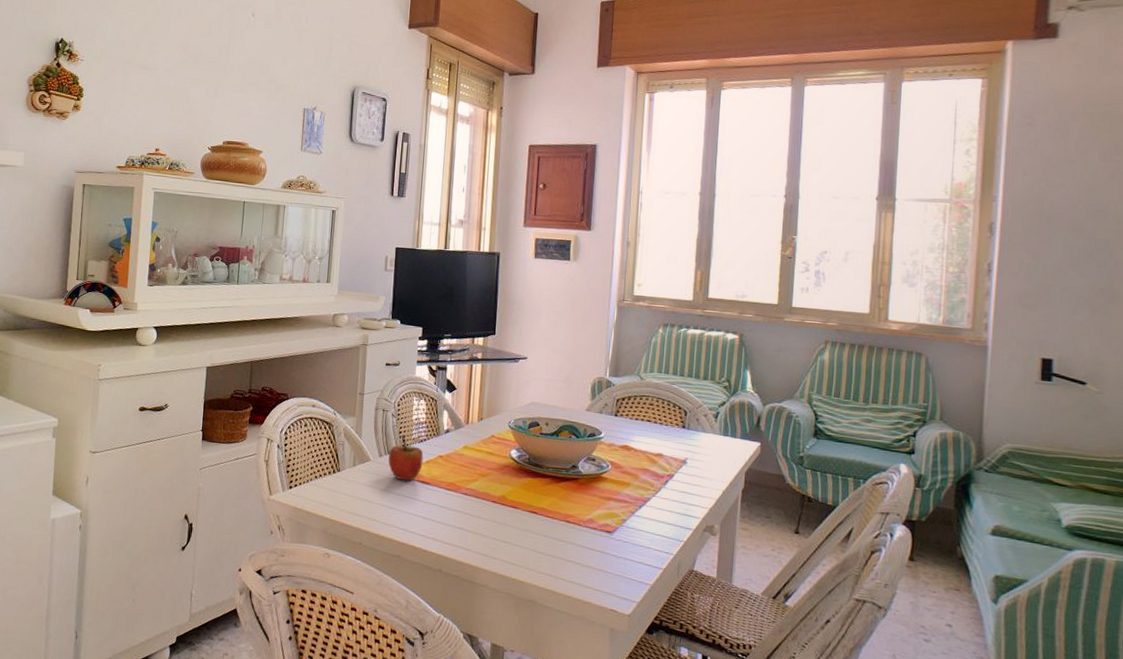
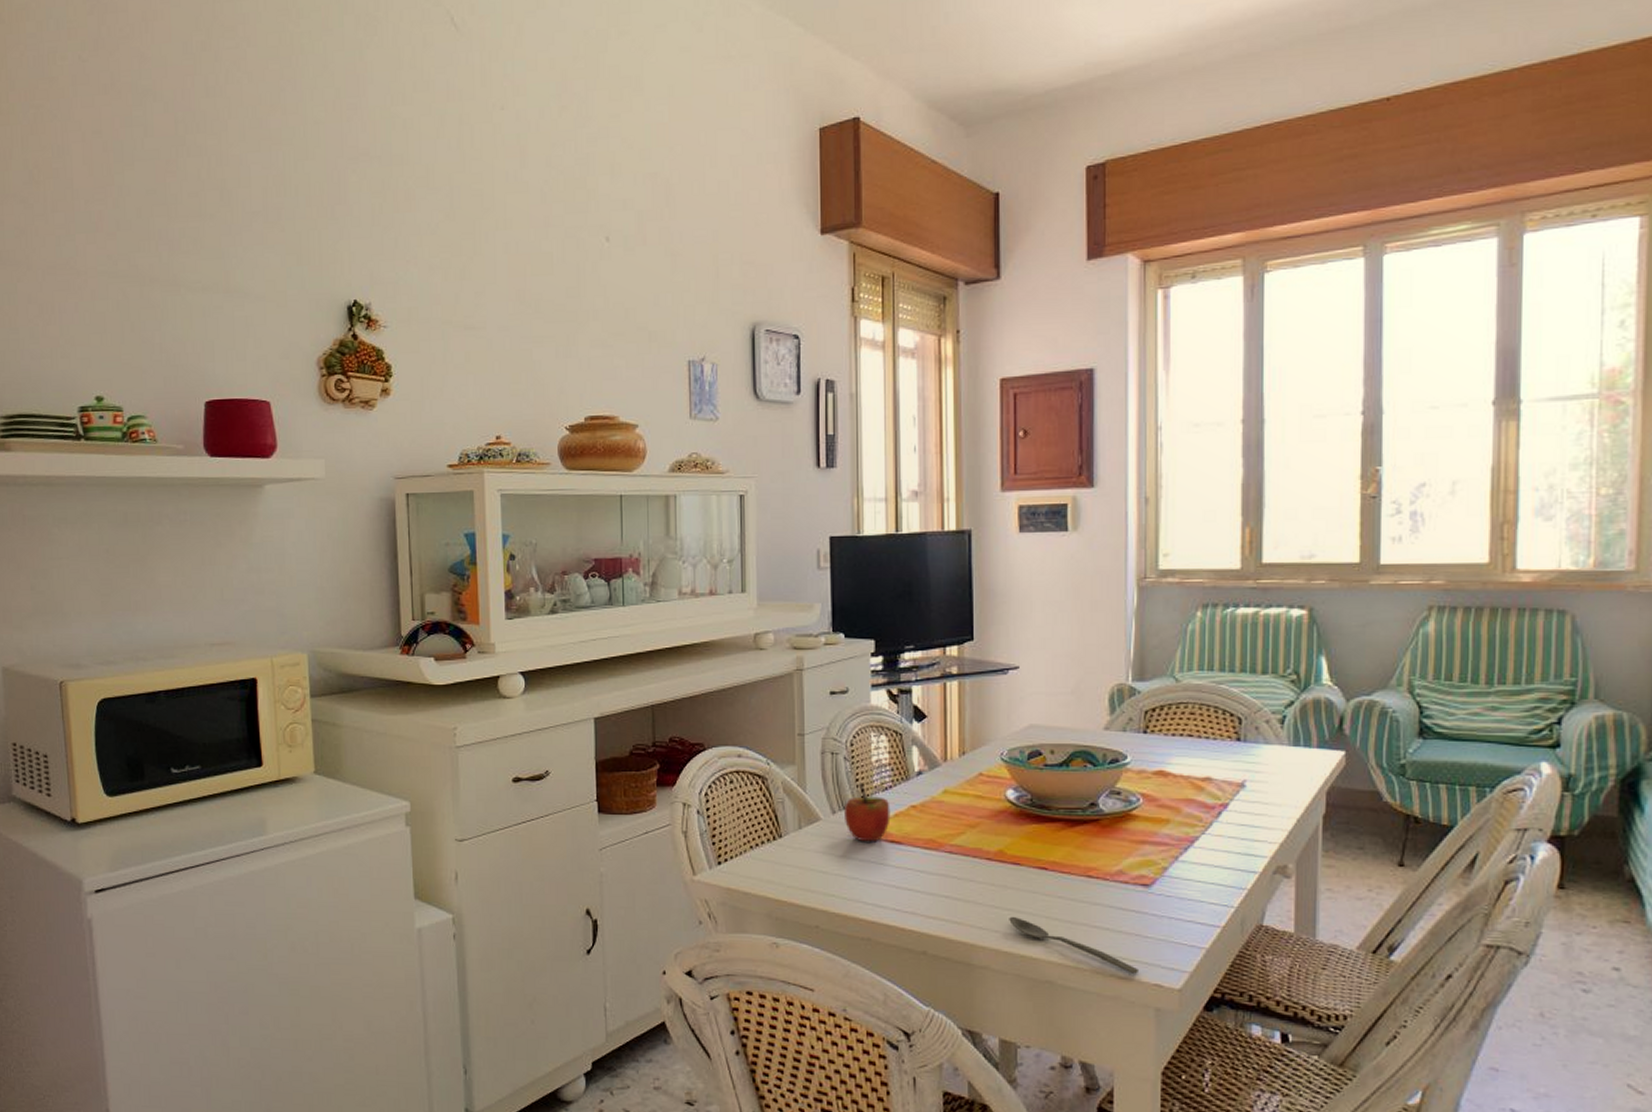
spoon: none [505,547,599,600] -> present [1009,916,1138,974]

